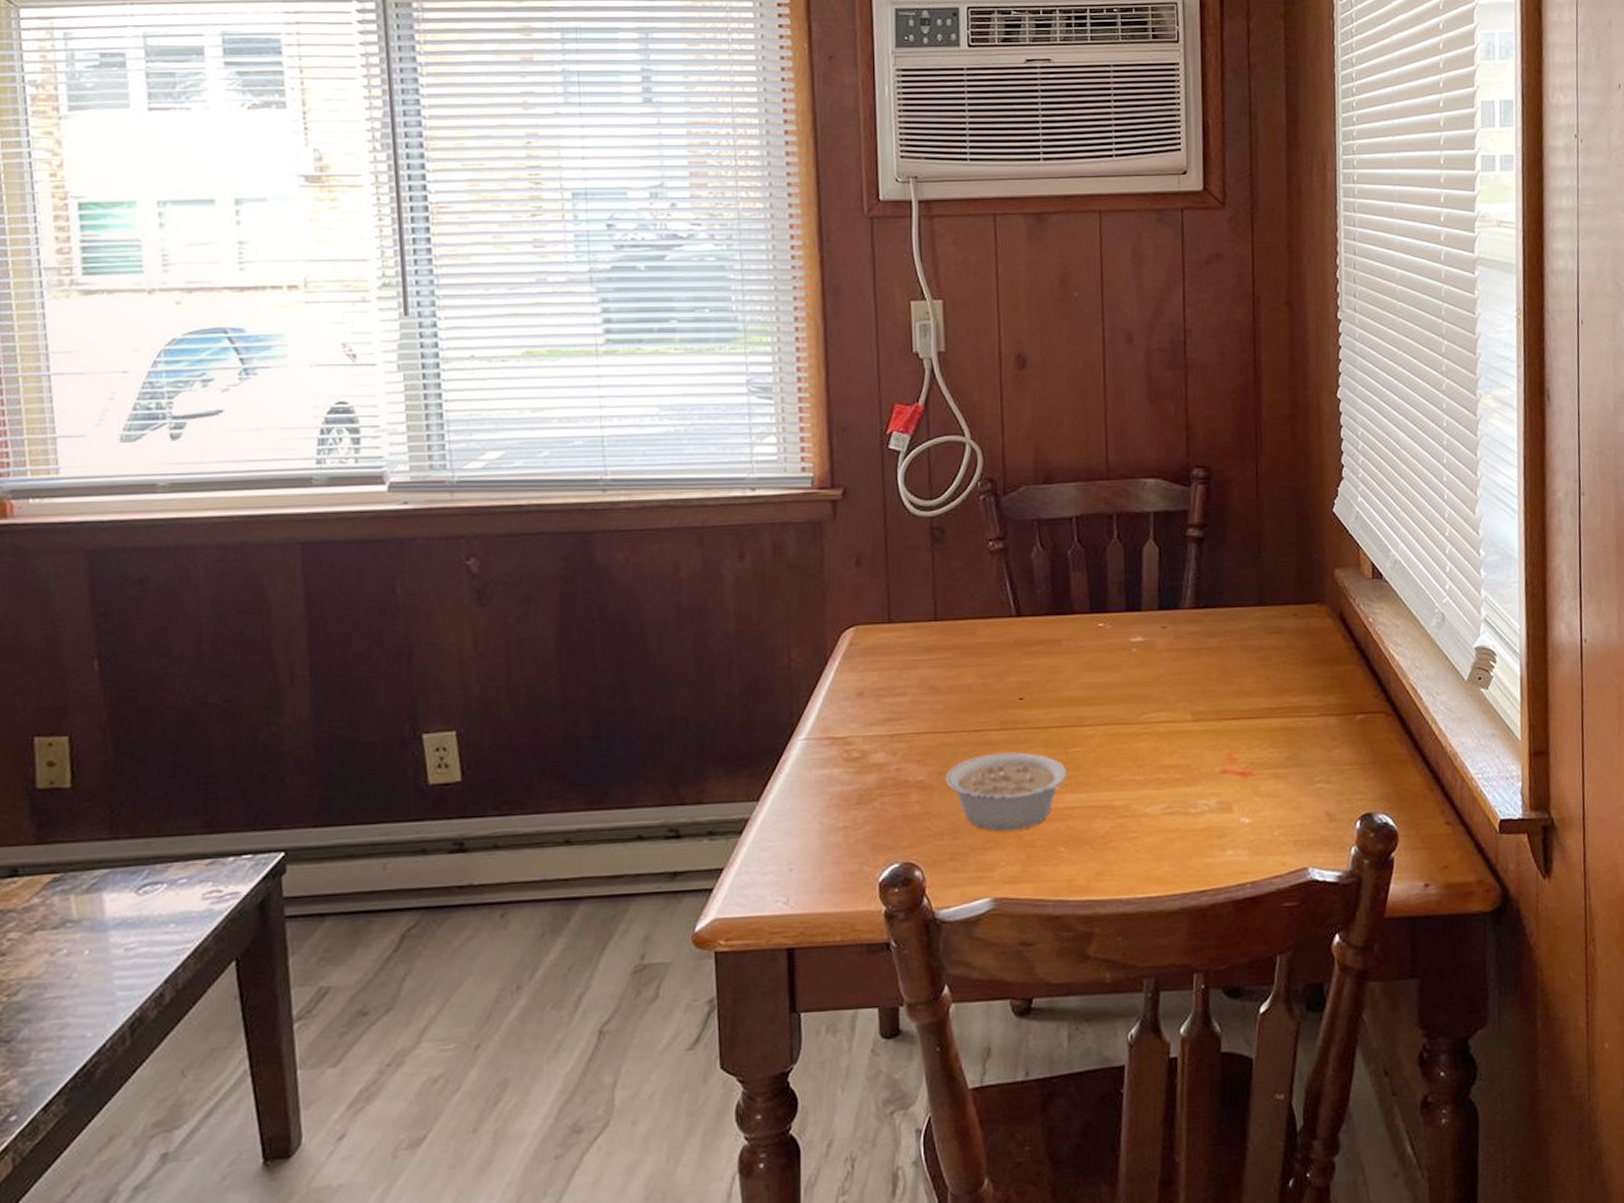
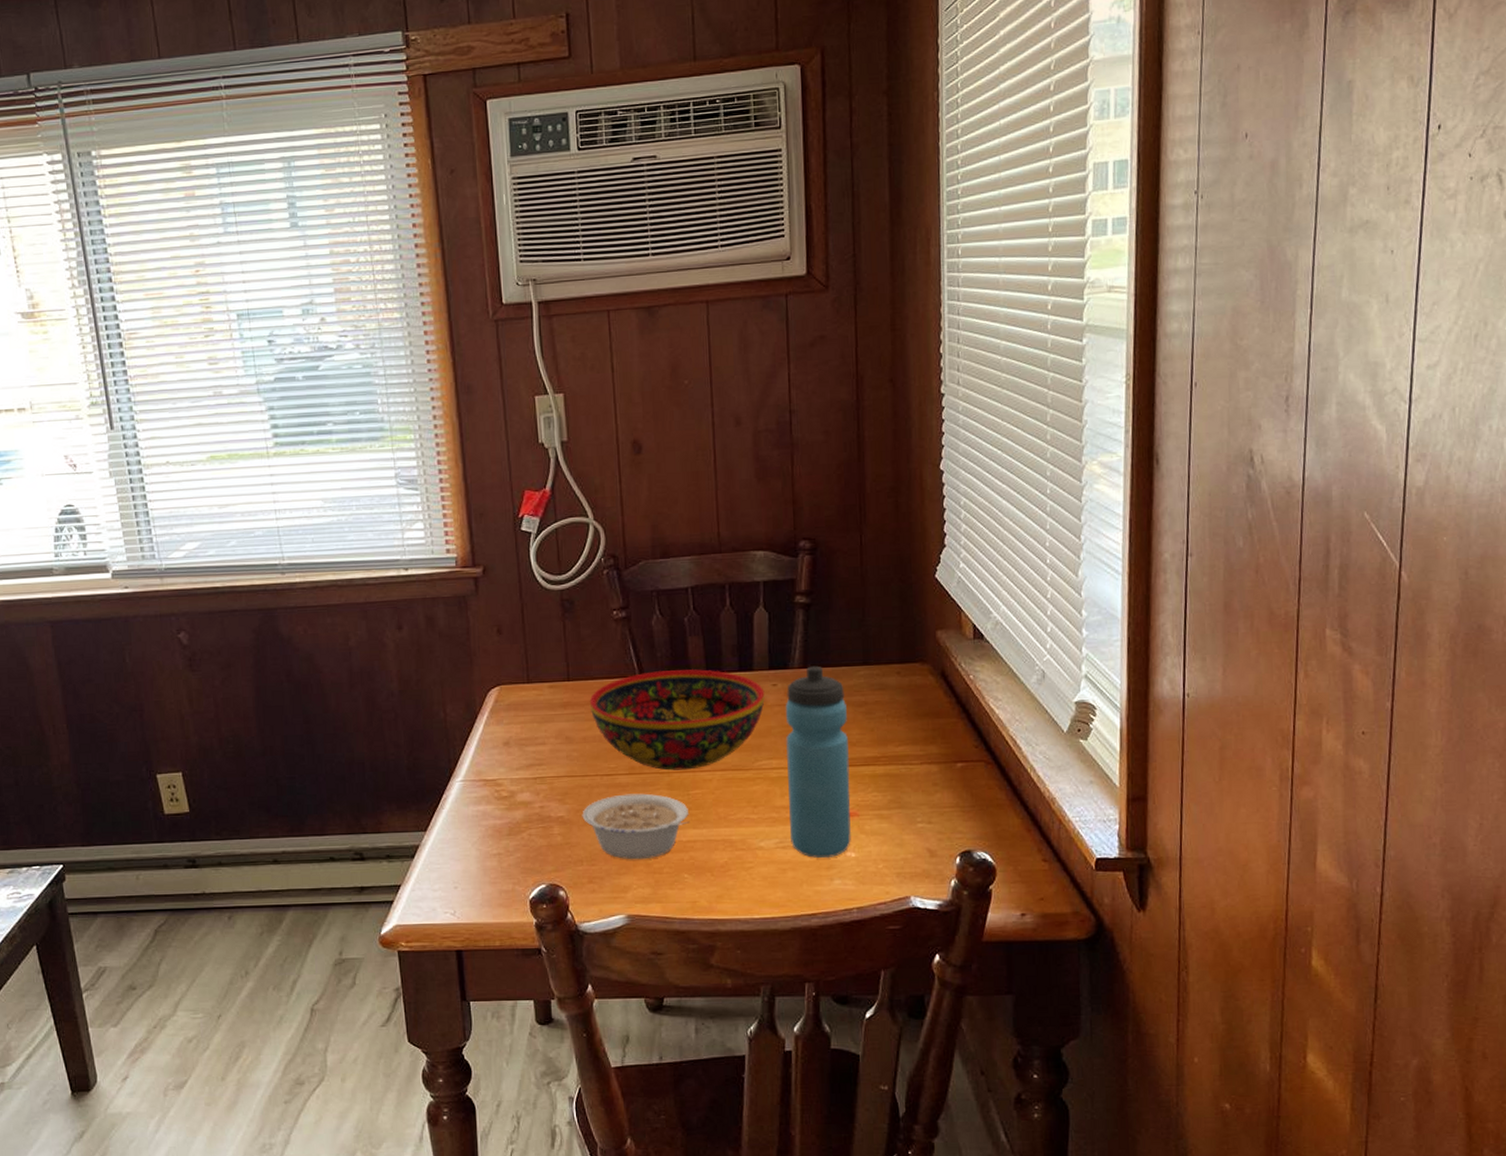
bowl: none [958,608,1153,725] -> present [589,668,765,771]
water bottle: none [1175,606,1246,825] -> present [785,665,852,858]

